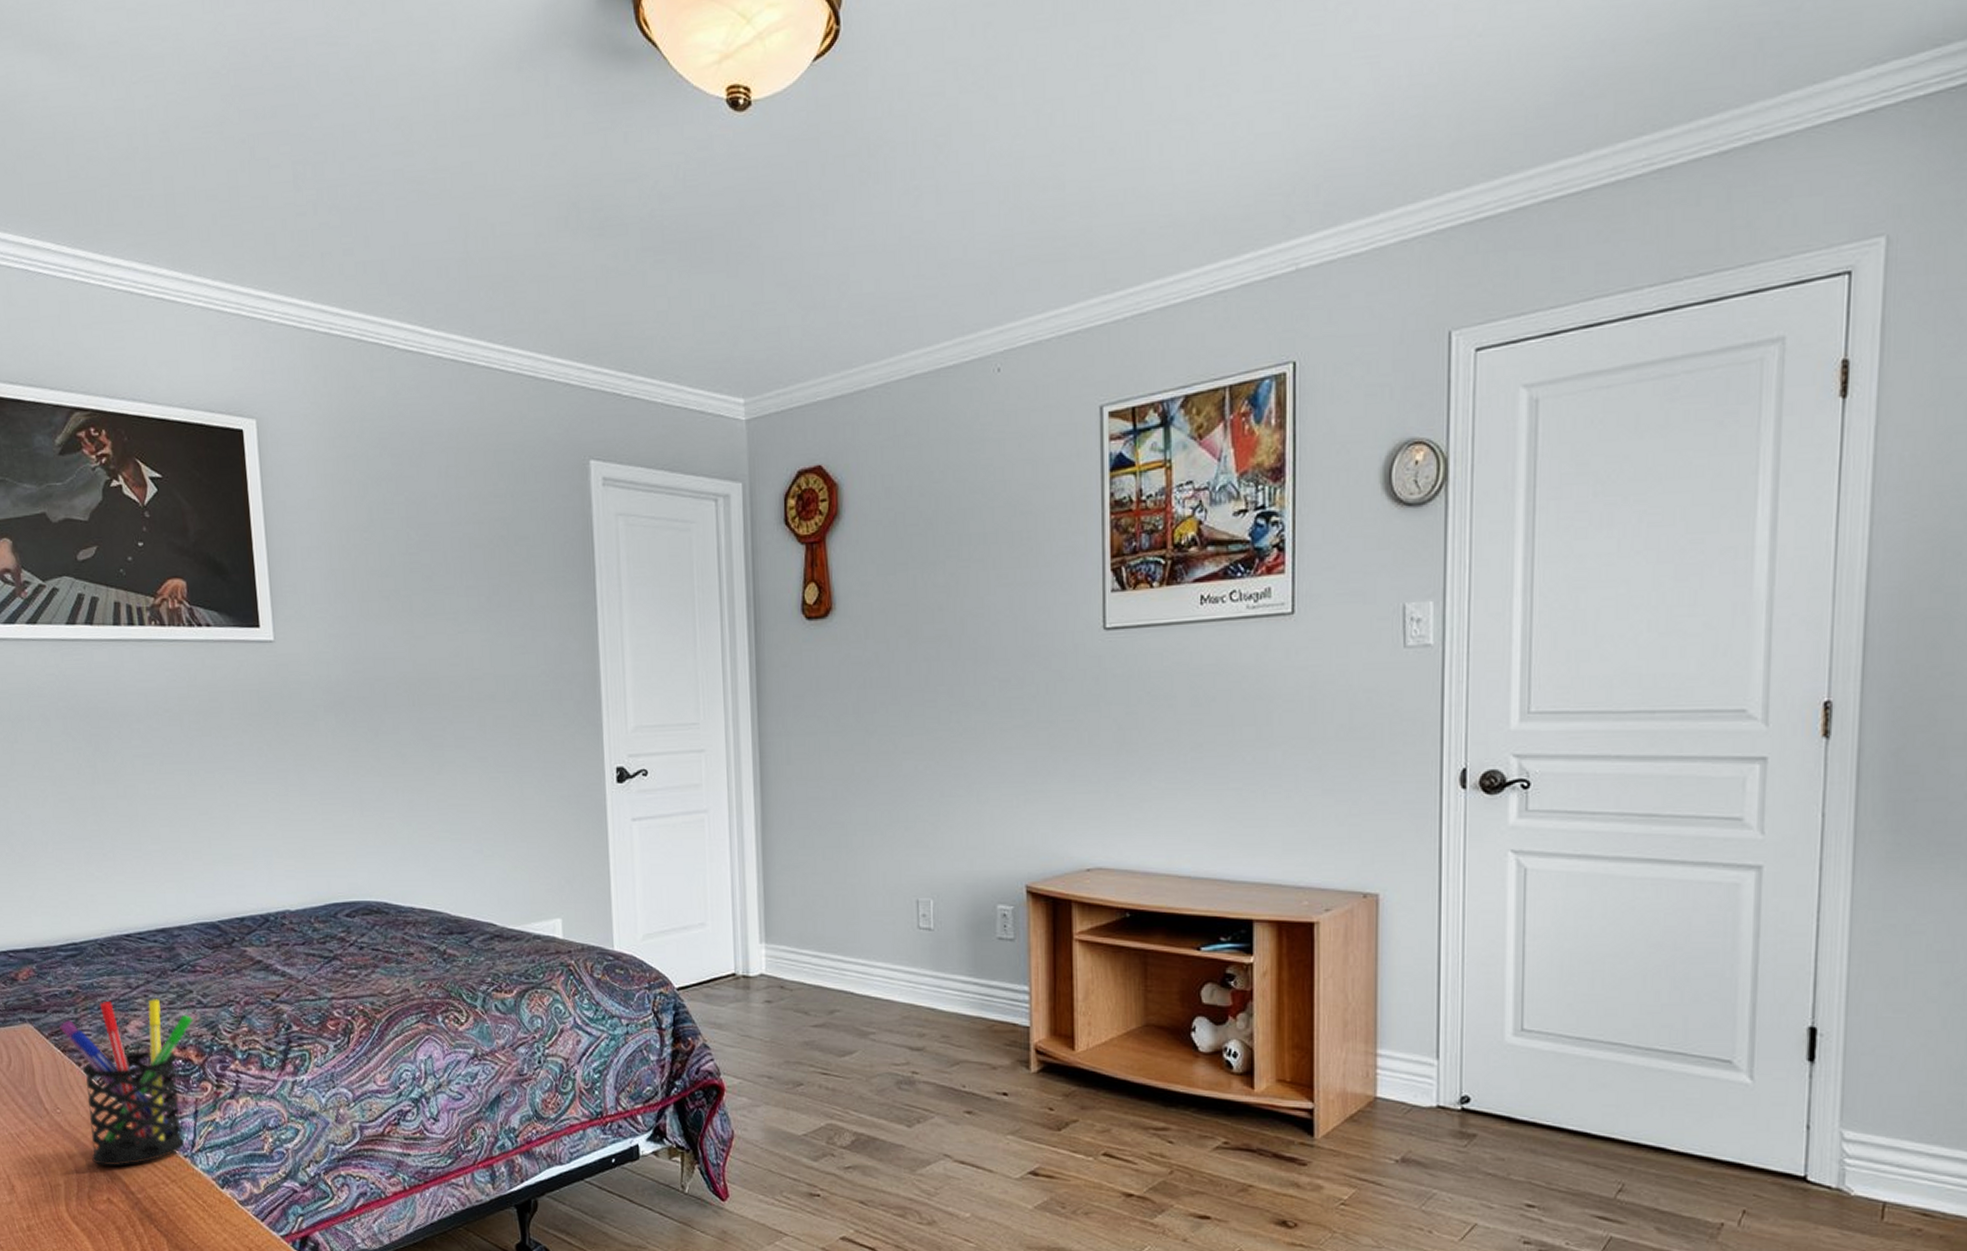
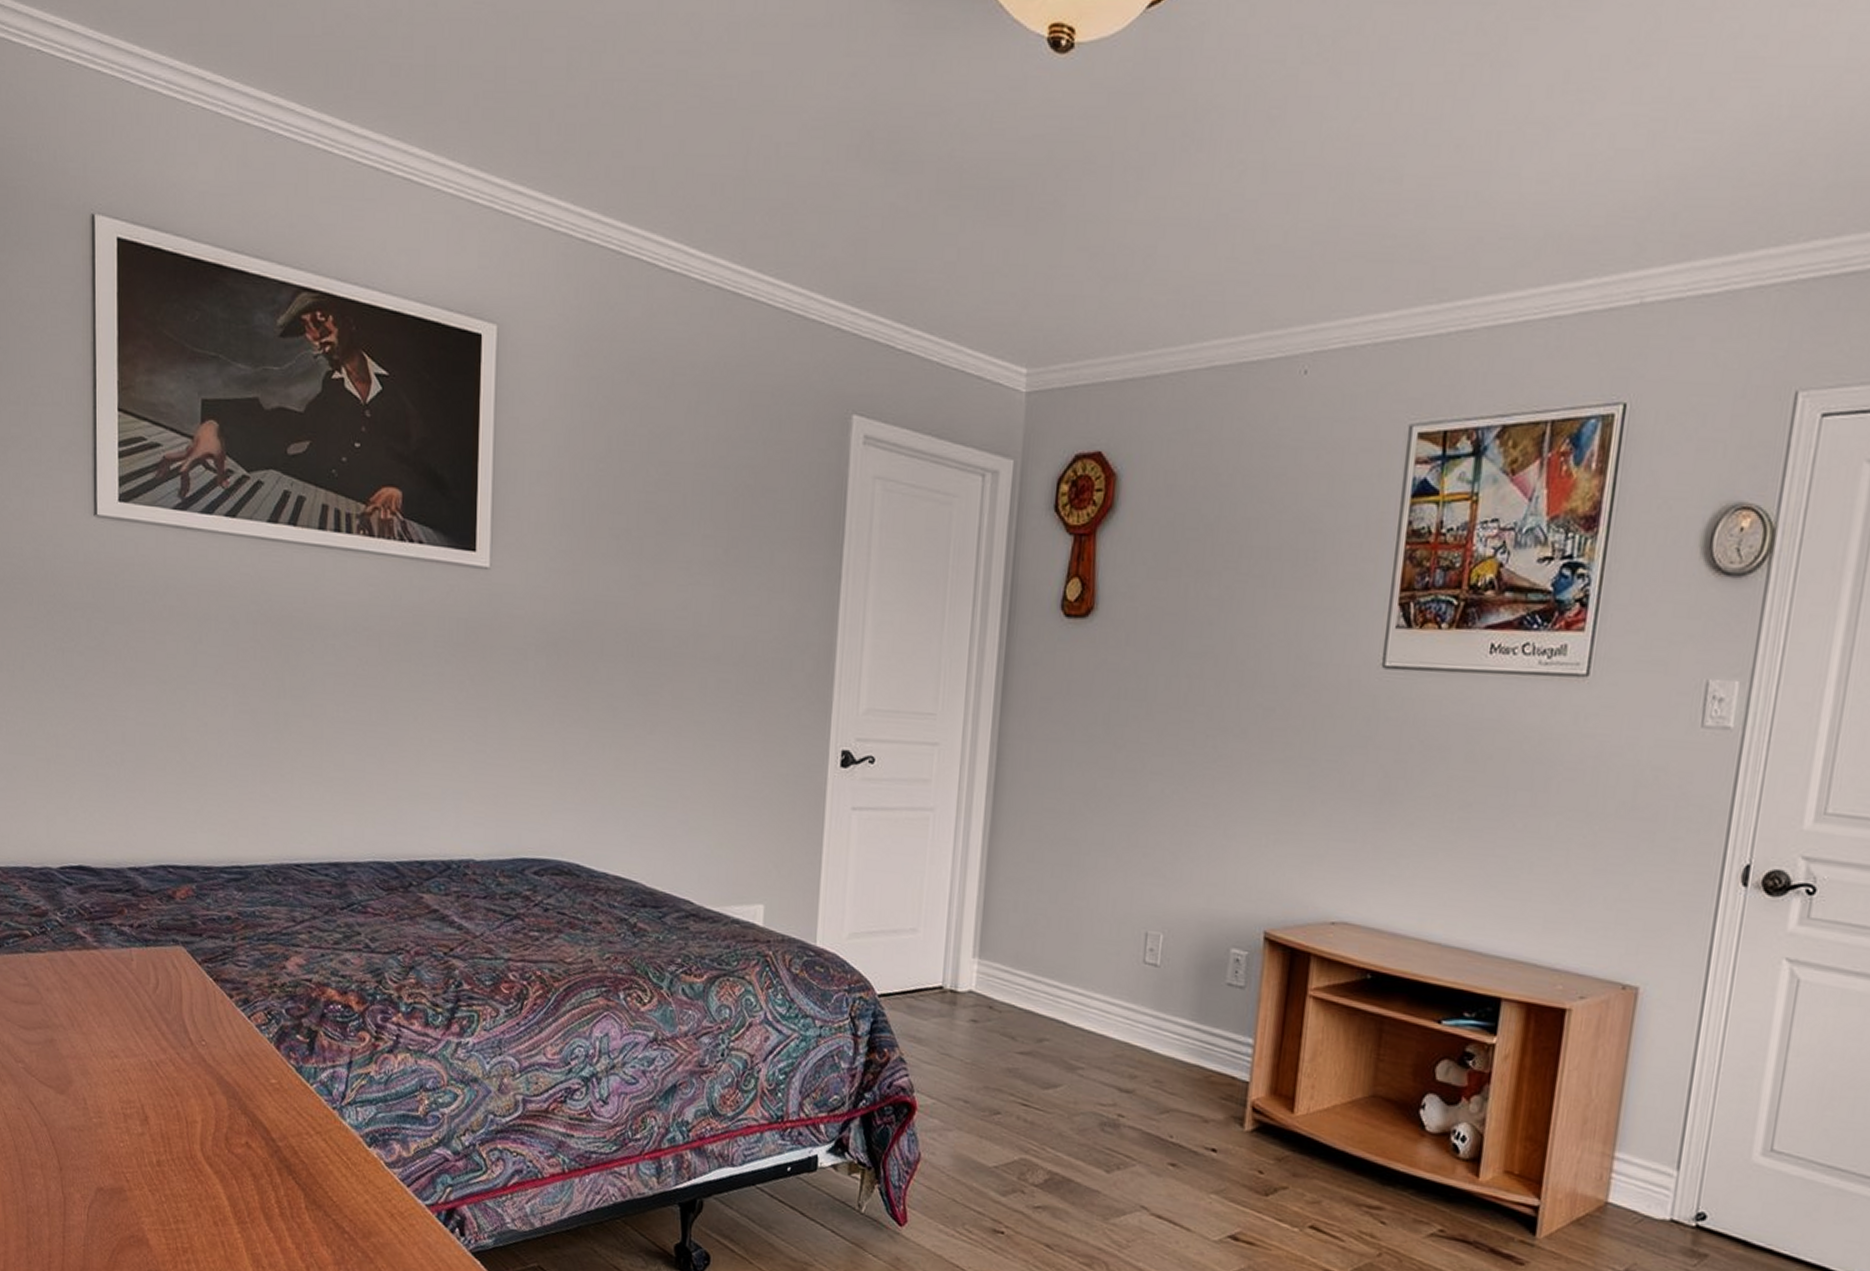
pen holder: present [60,999,193,1167] -> none [214,932,358,1111]

